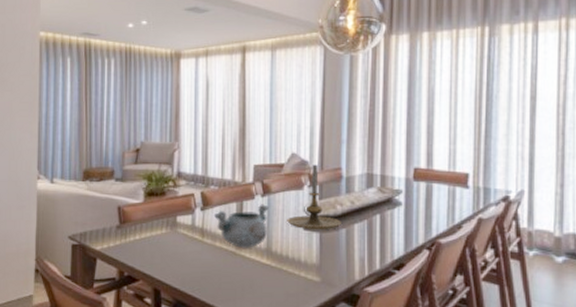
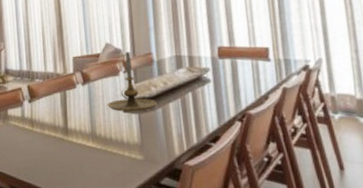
decorative bowl: present [213,204,269,248] -> none [40,92,91,134]

